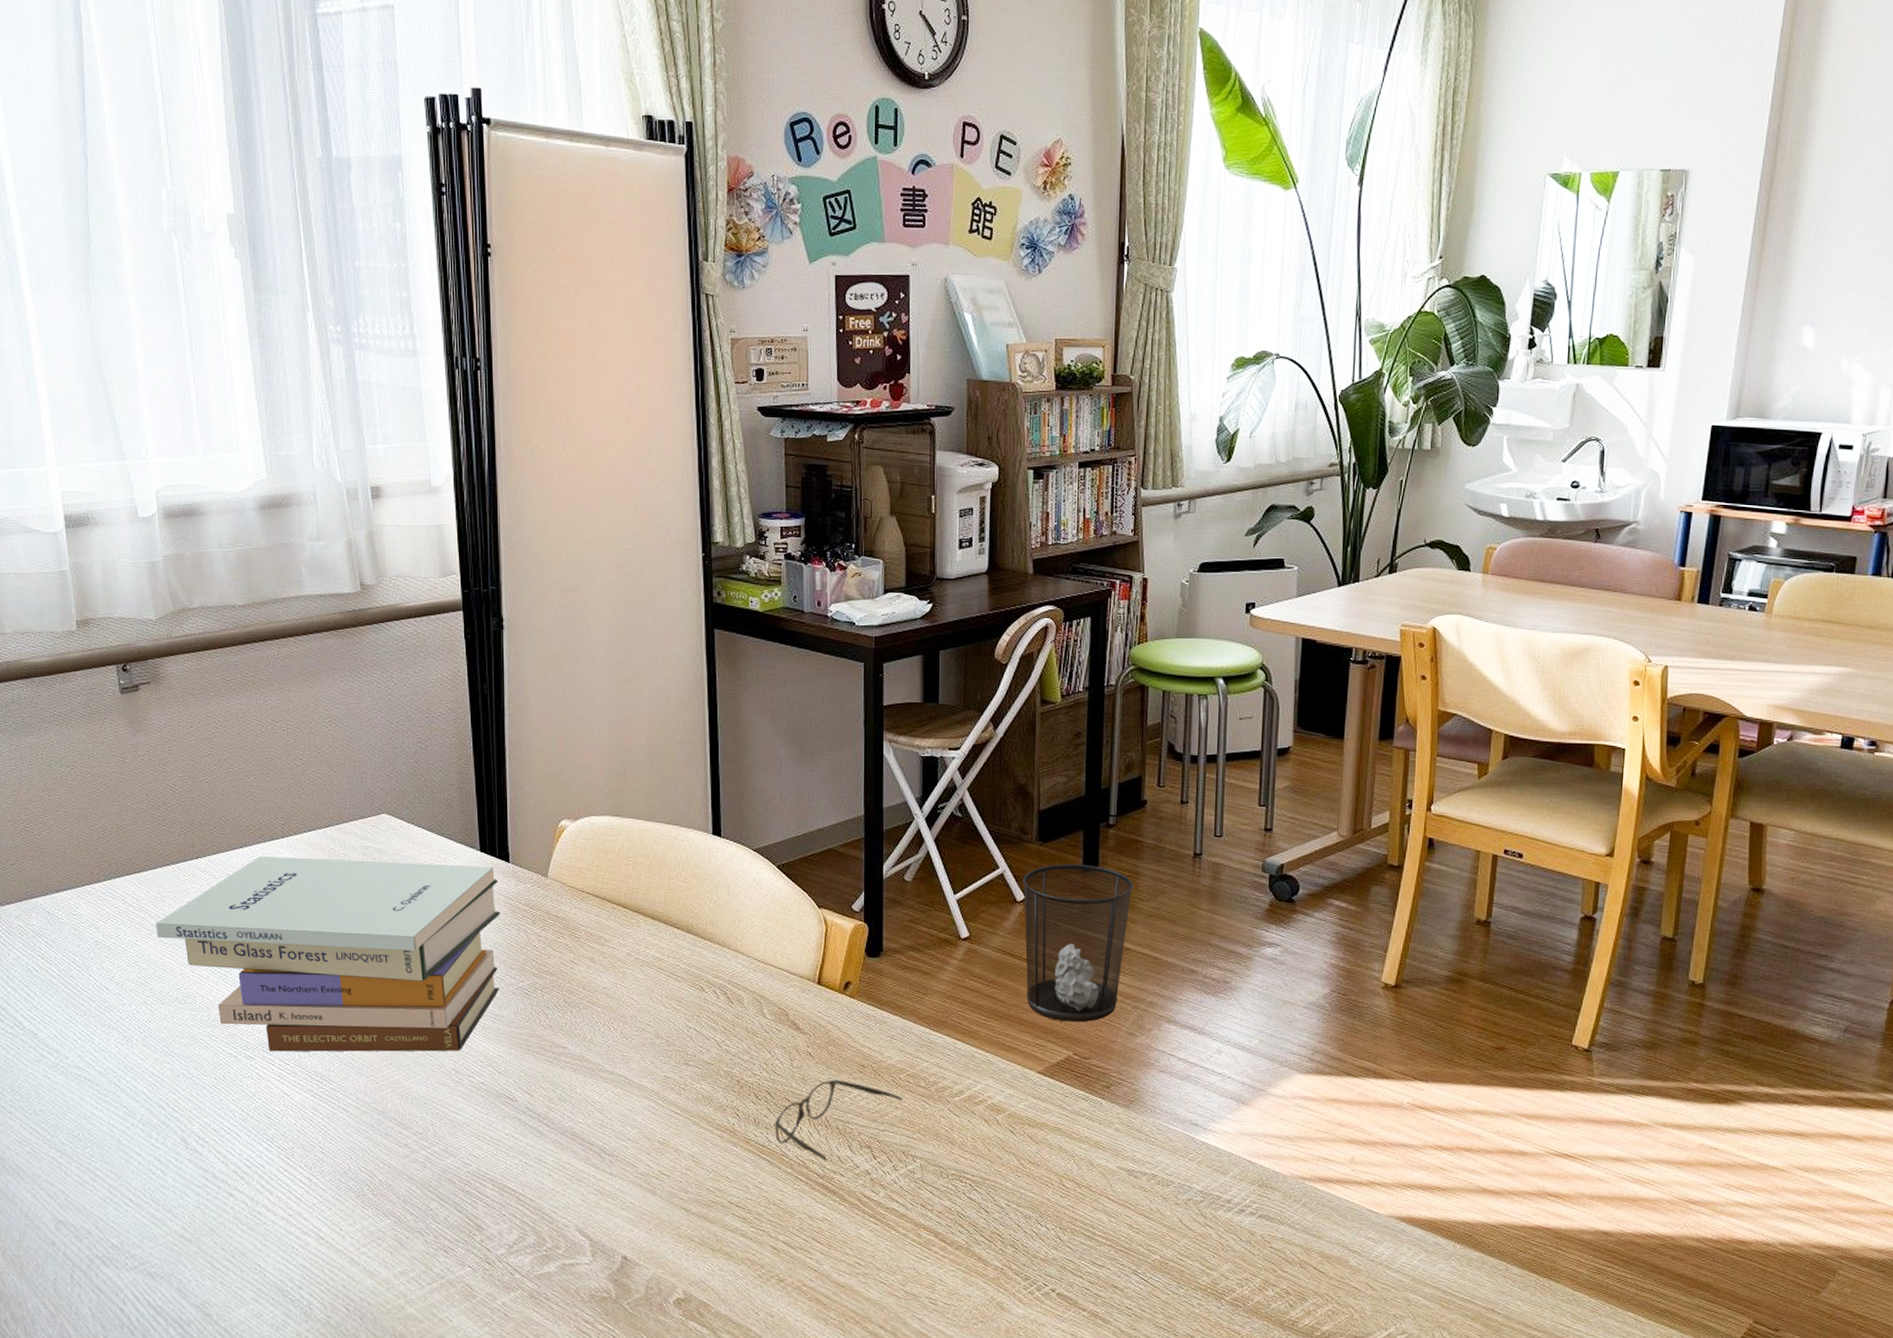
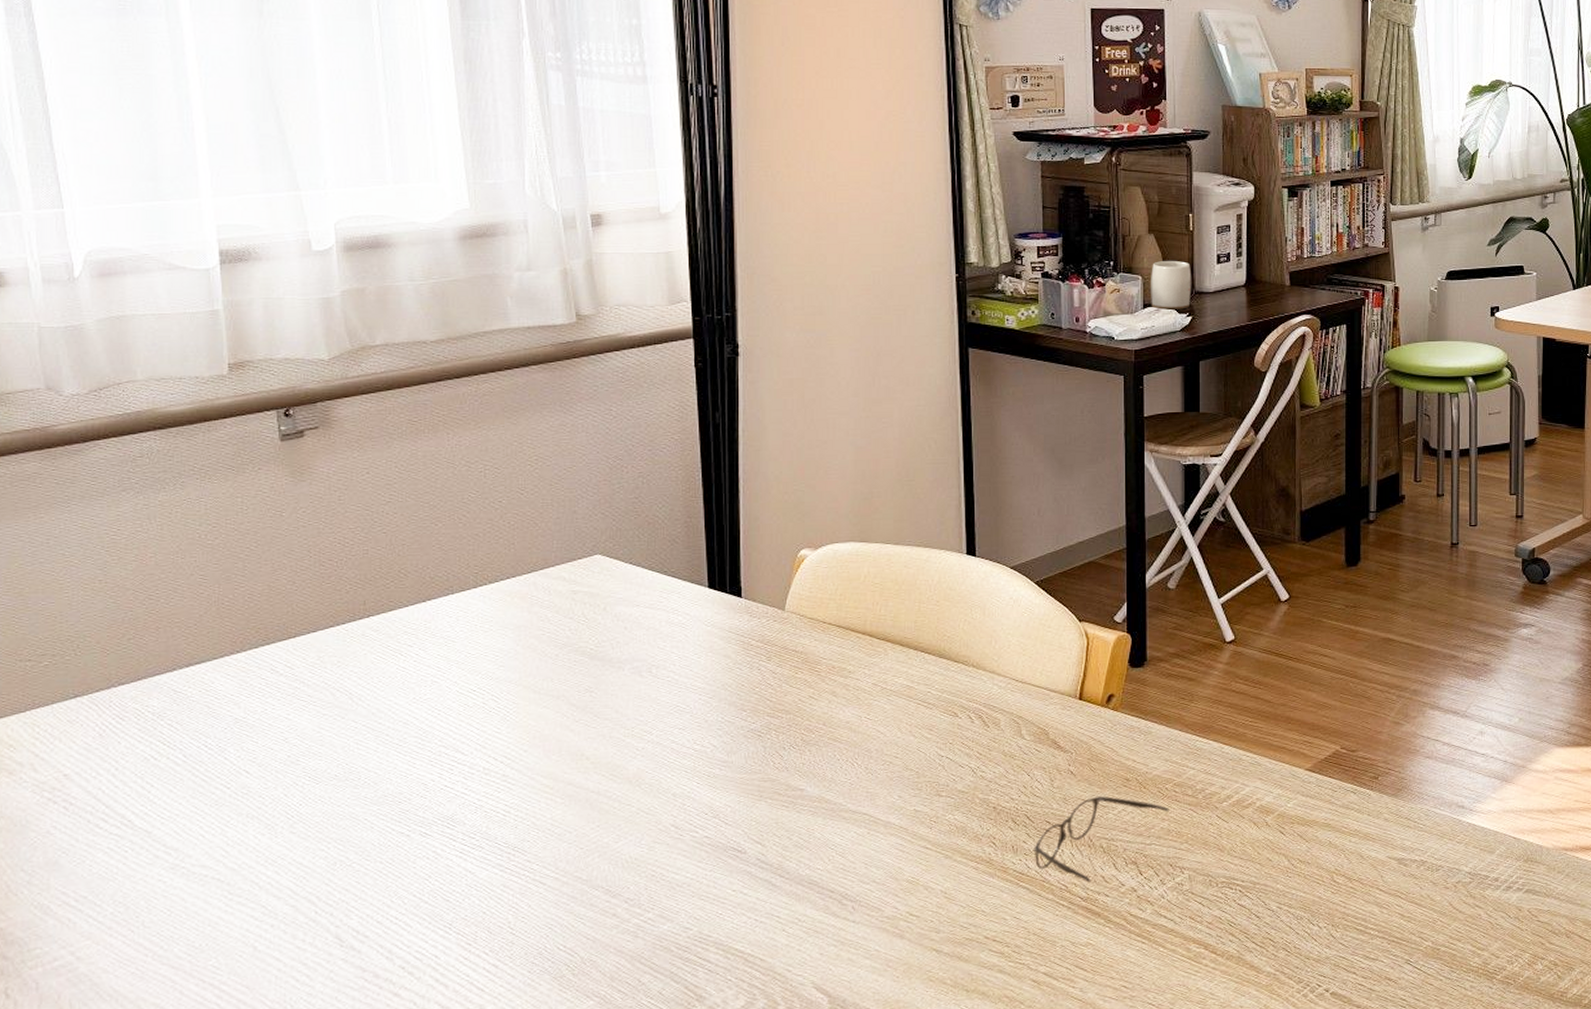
books: present [156,856,500,1052] -> none [313,603,730,825]
mug: none [892,545,933,596] -> present [1151,261,1192,310]
waste bin: present [1023,864,1133,1023] -> none [1287,560,1394,717]

